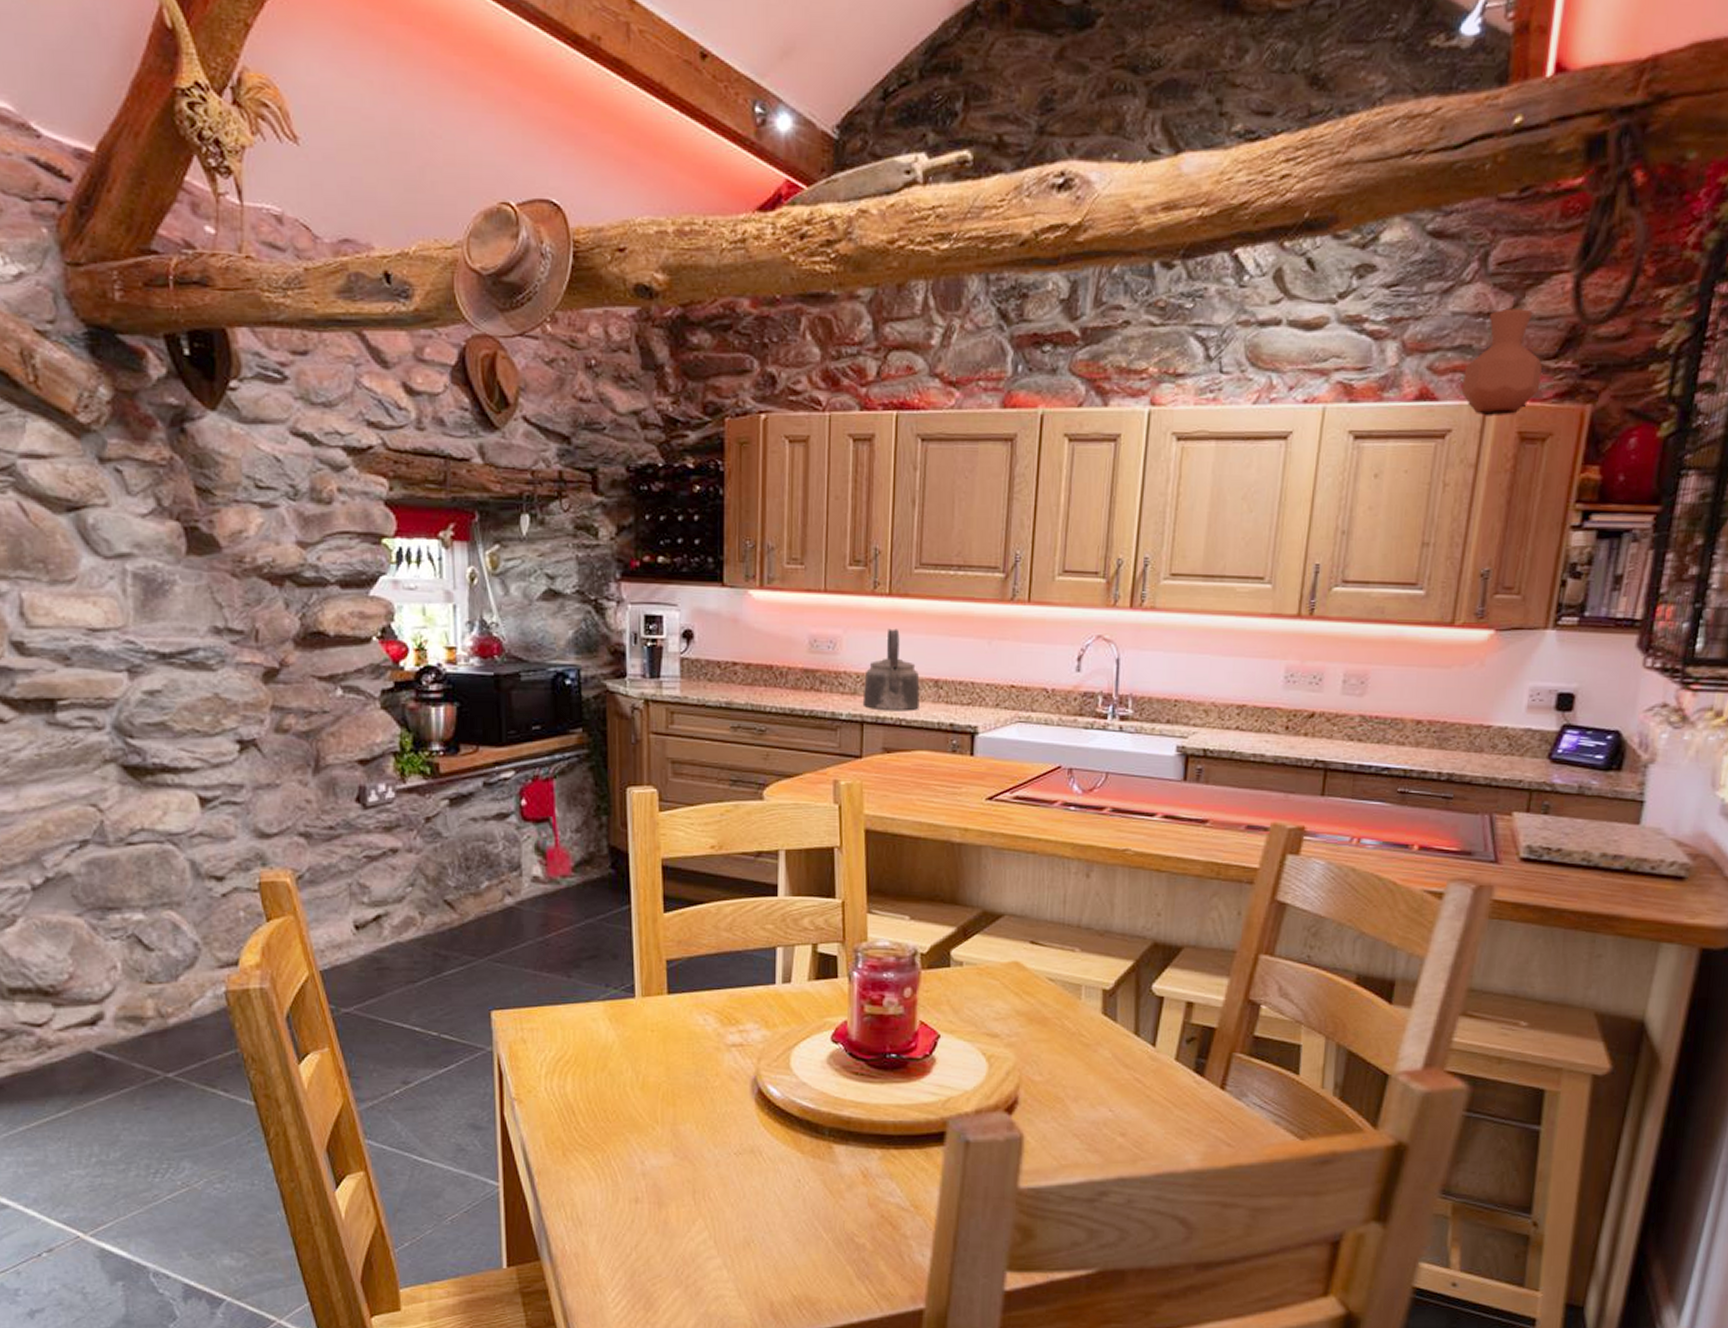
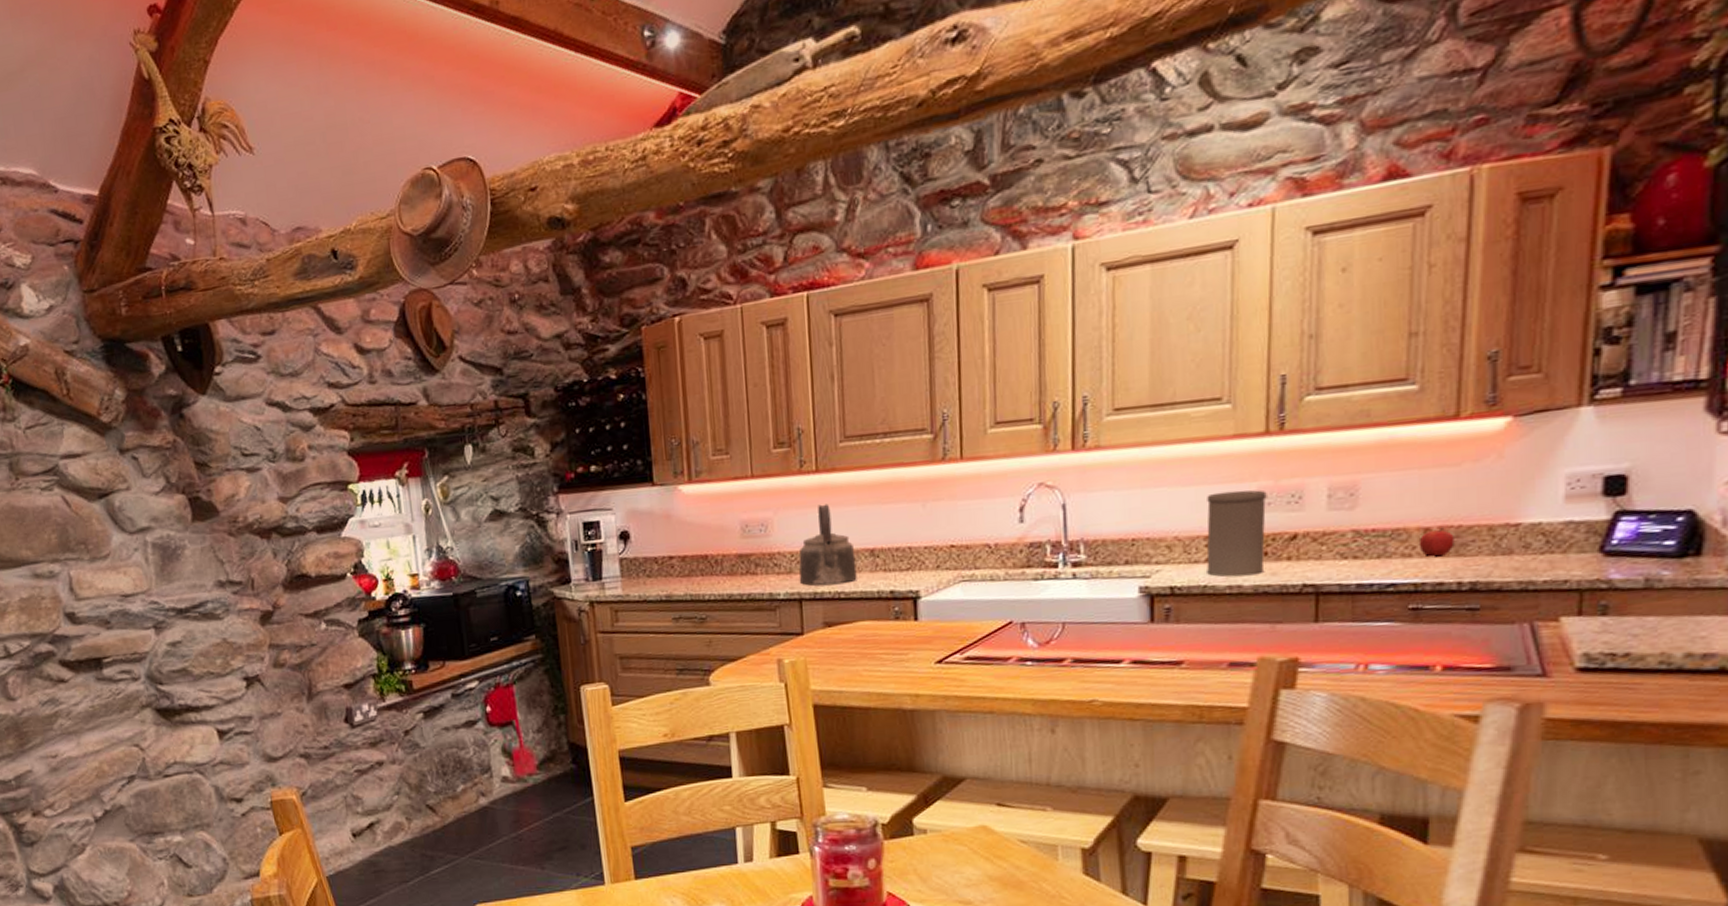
canister: none [1236,665,1293,747] -> present [1206,490,1267,578]
fruit: none [1412,721,1440,748] -> present [1420,527,1455,557]
vase: present [1462,308,1542,416] -> none [1441,56,1540,183]

